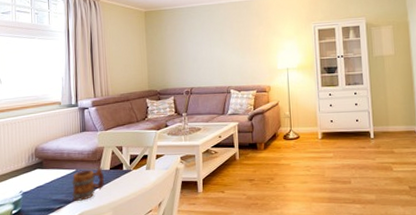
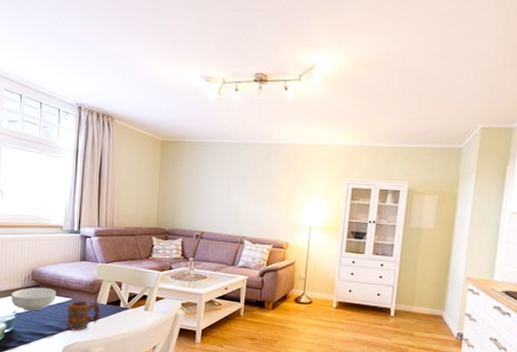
cereal bowl: none [16,163,61,188] -> present [11,287,57,311]

